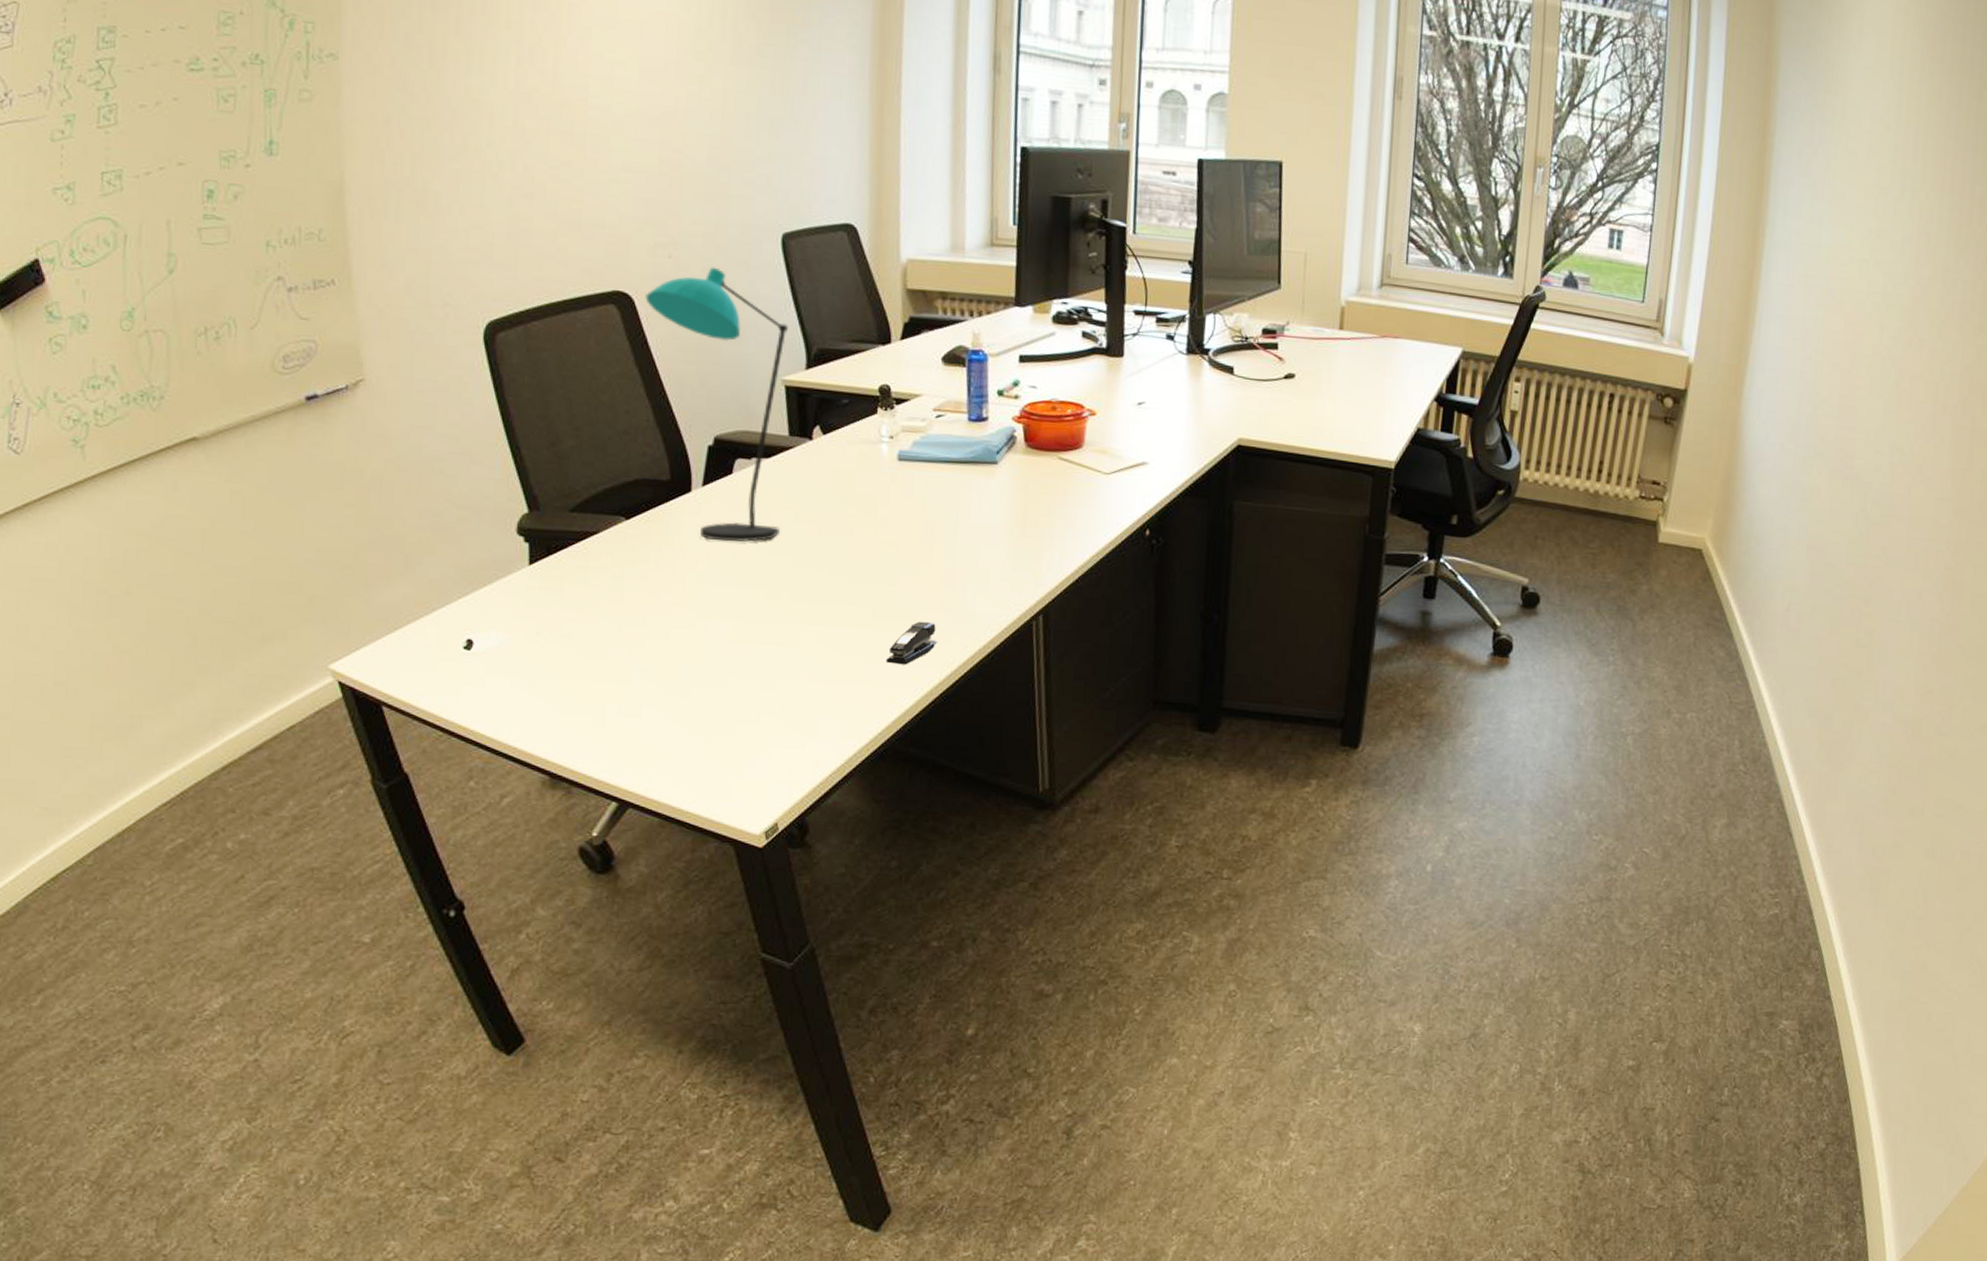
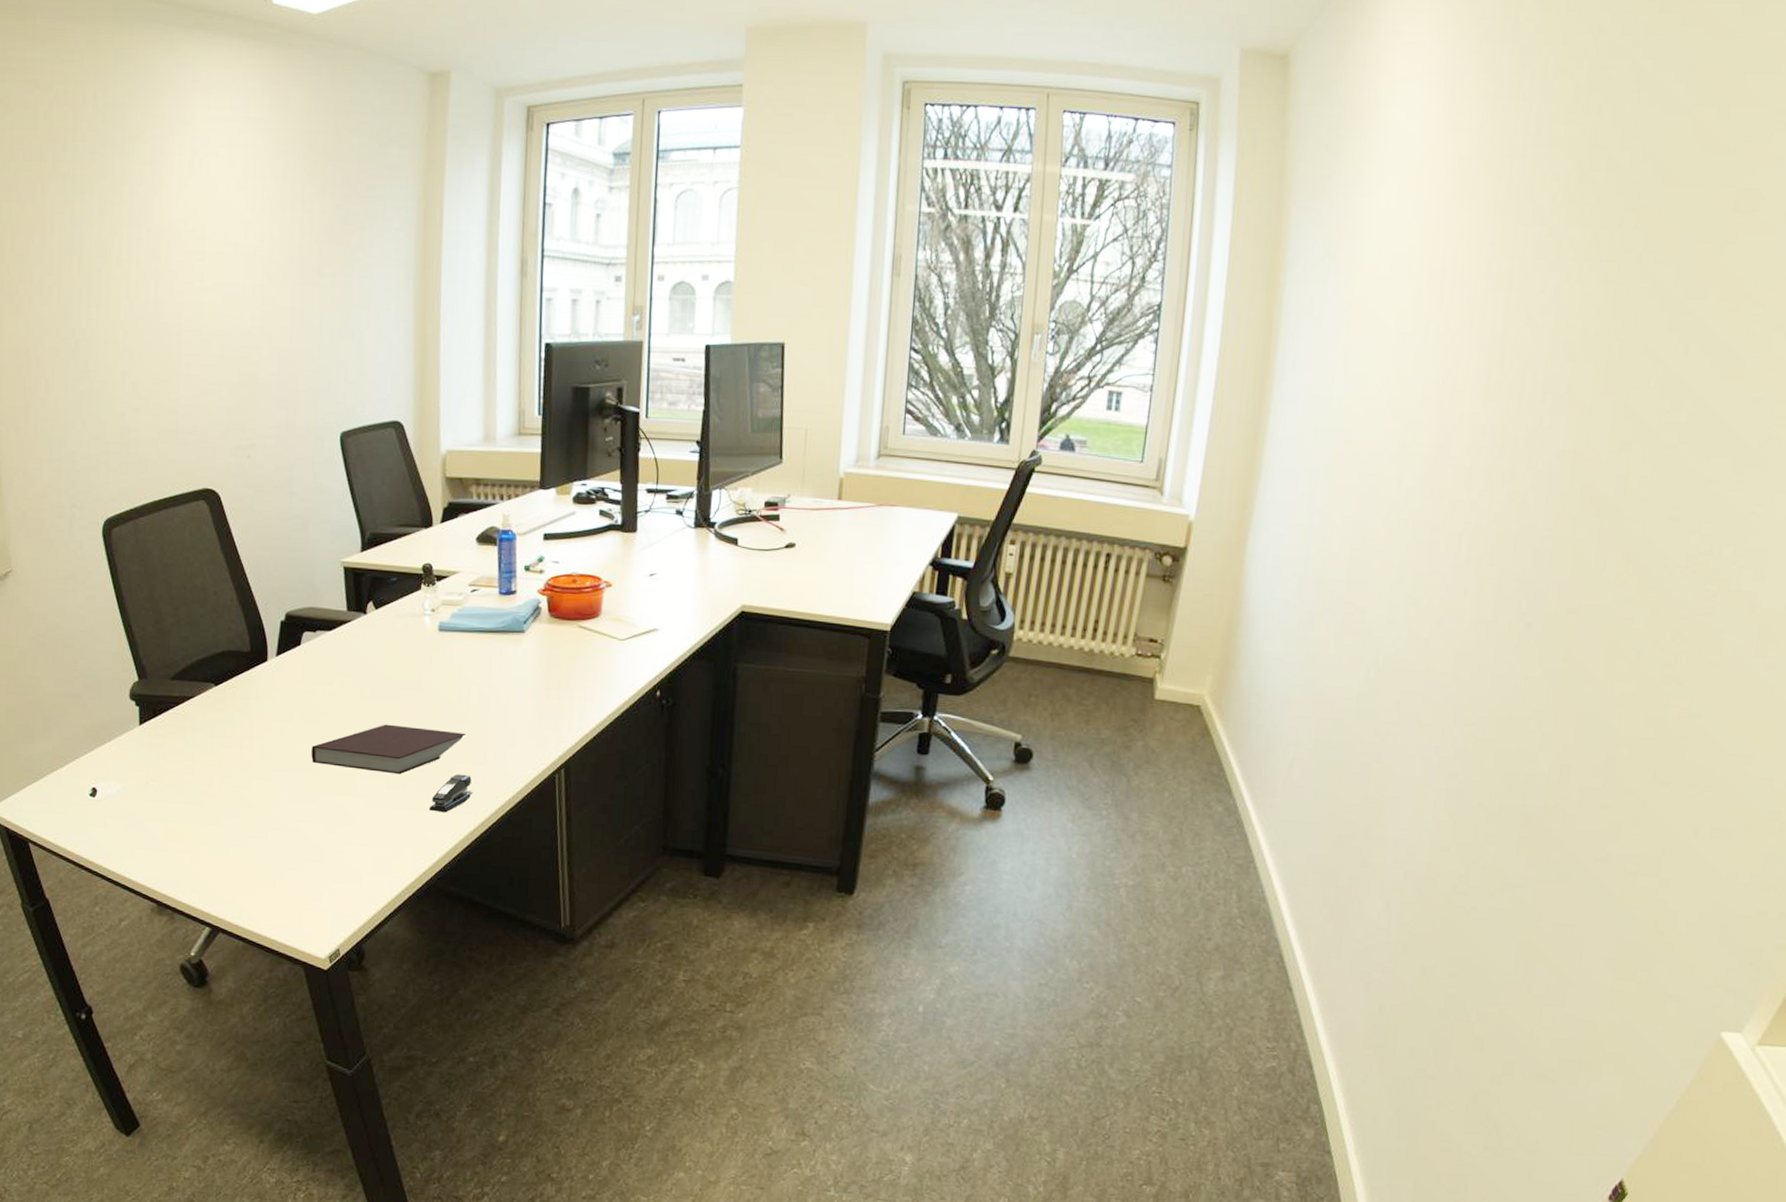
desk lamp: present [645,267,788,542] -> none [229,464,346,705]
notebook: none [744,565,930,622] -> present [311,724,467,775]

